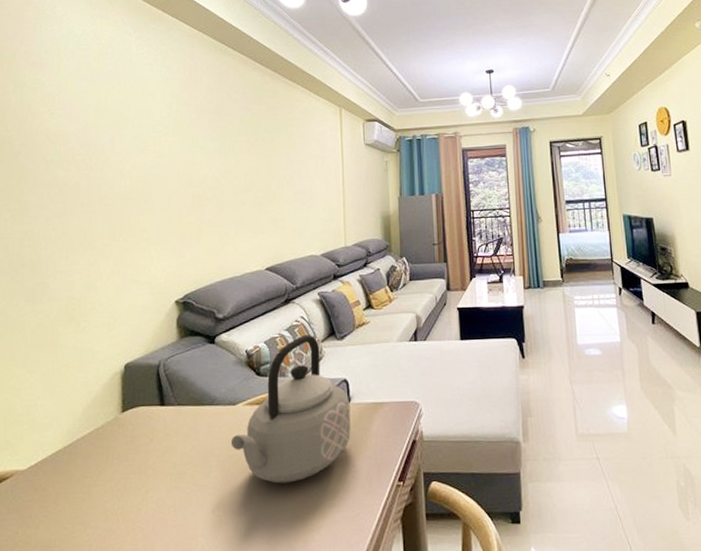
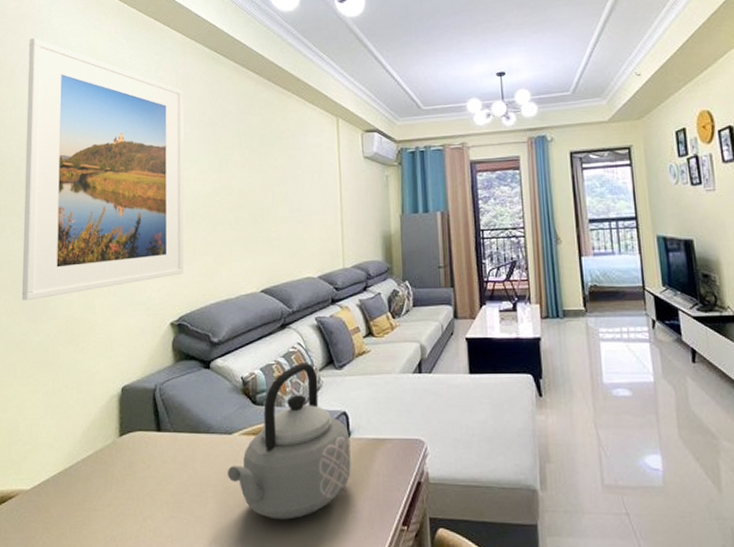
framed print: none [19,25,191,283] -> present [21,38,185,301]

